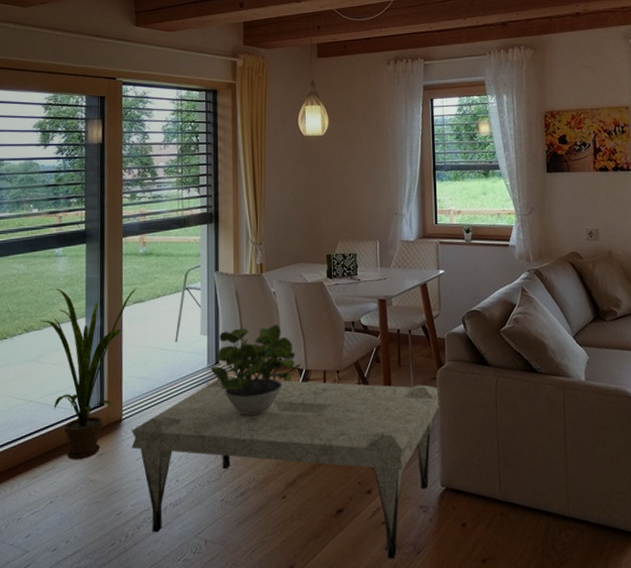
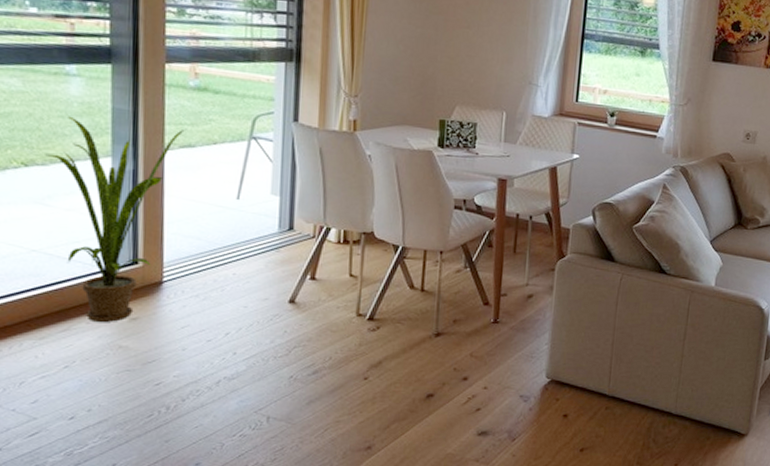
coffee table: present [131,376,441,559] -> none [175,245,558,444]
potted plant: present [210,324,301,415] -> none [282,192,397,290]

